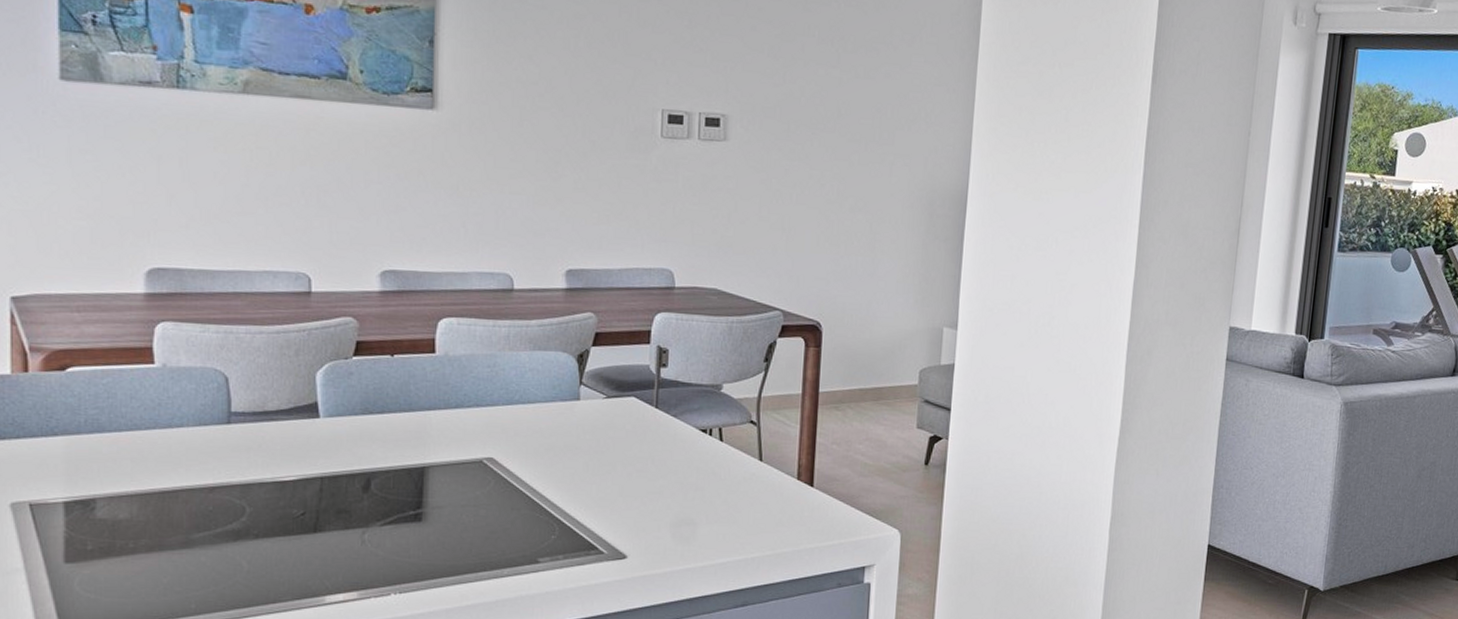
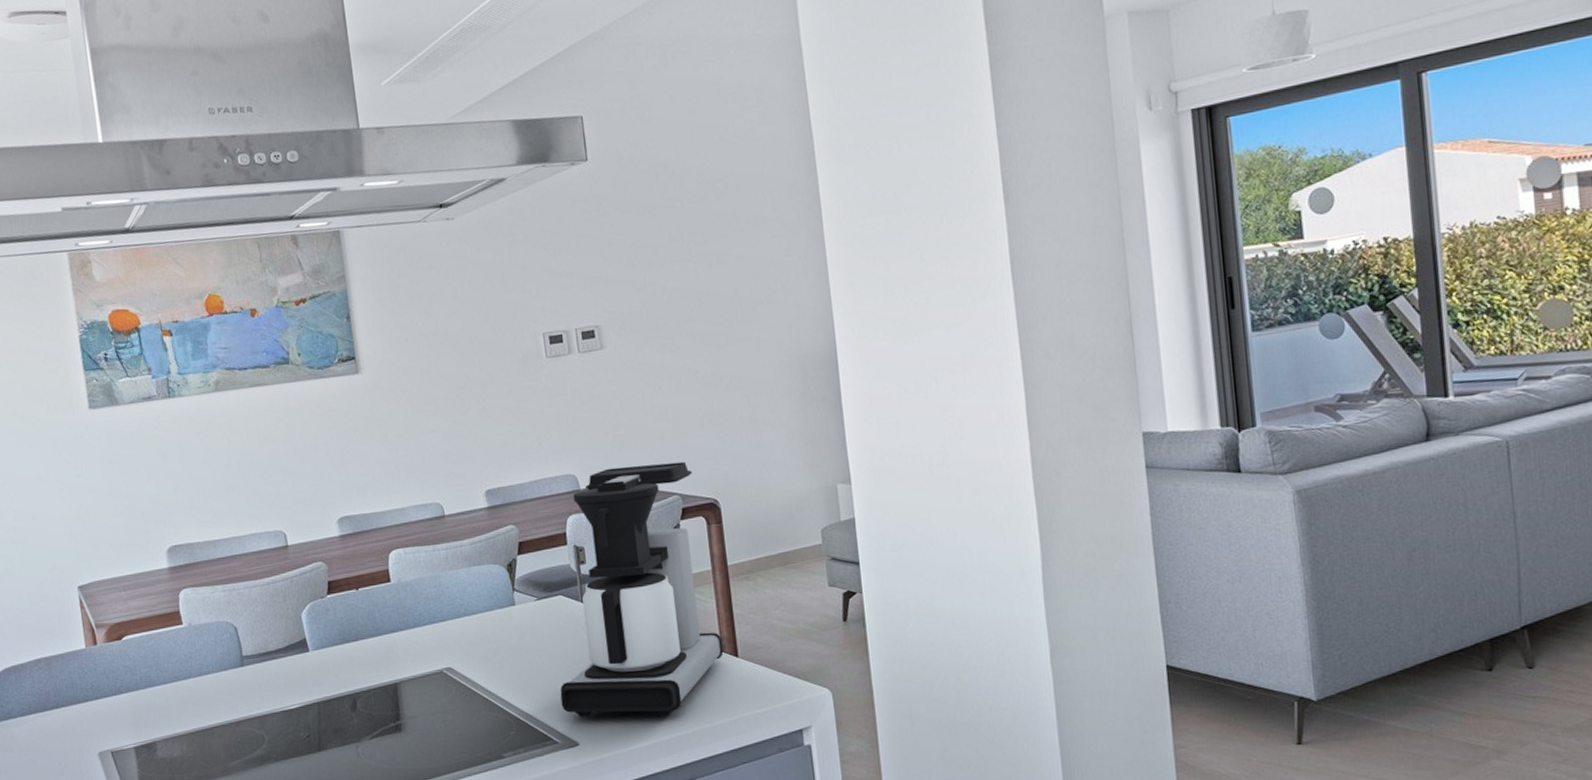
coffee maker: none [614,269,800,539] -> present [560,461,724,718]

